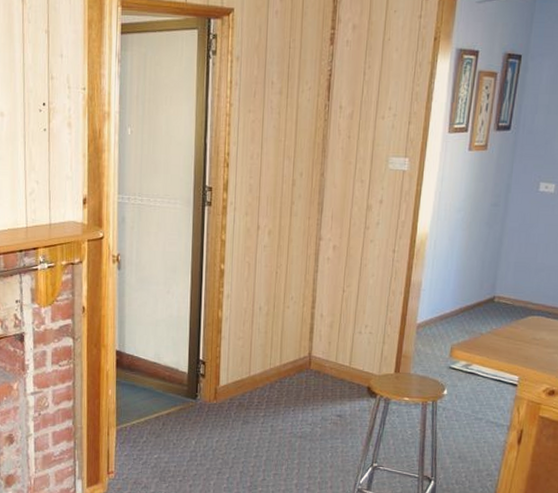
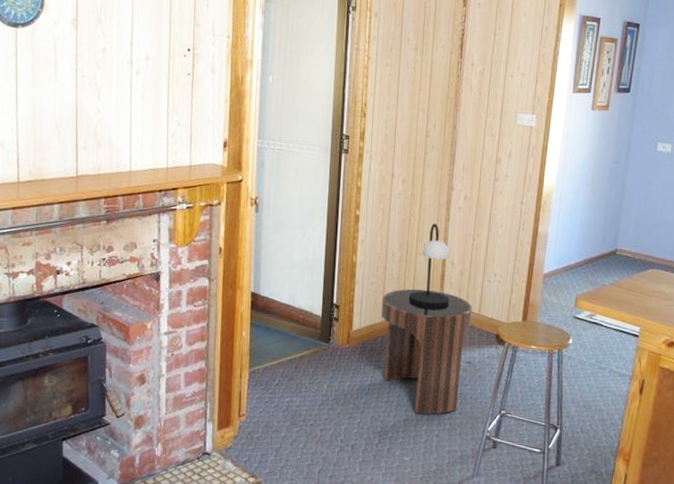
side table: none [248,342,343,469] -> present [381,288,472,415]
table lamp: none [276,276,319,361] -> present [408,224,450,308]

